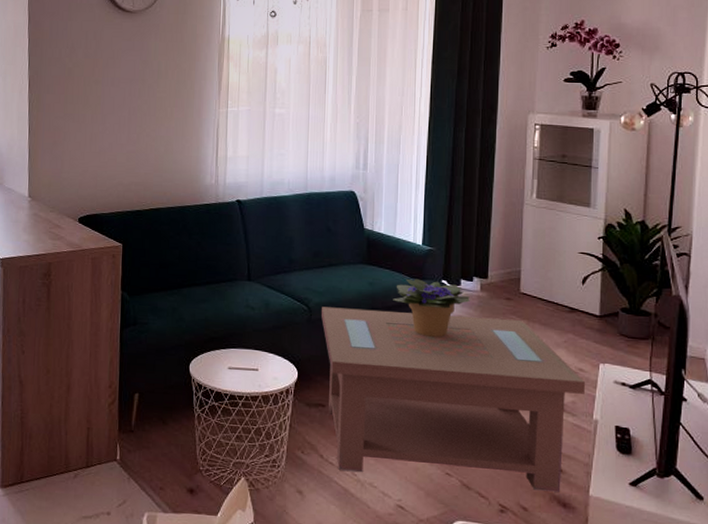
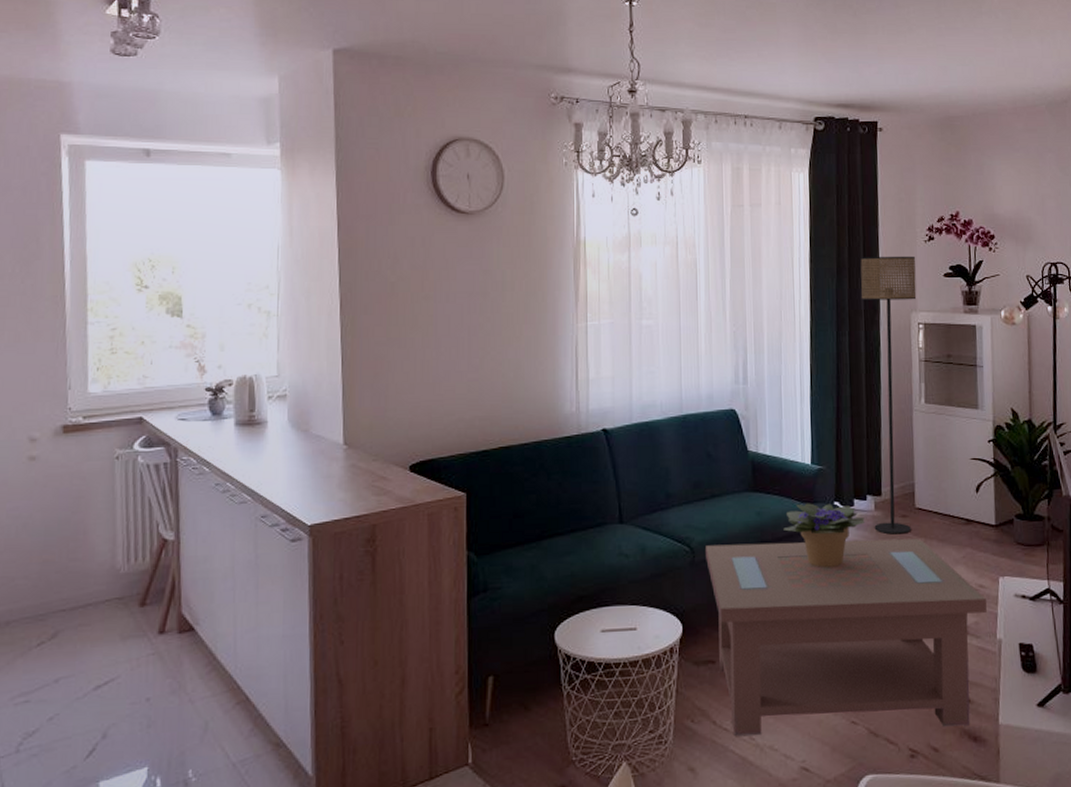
floor lamp: none [479,60,537,315] -> present [860,256,917,535]

